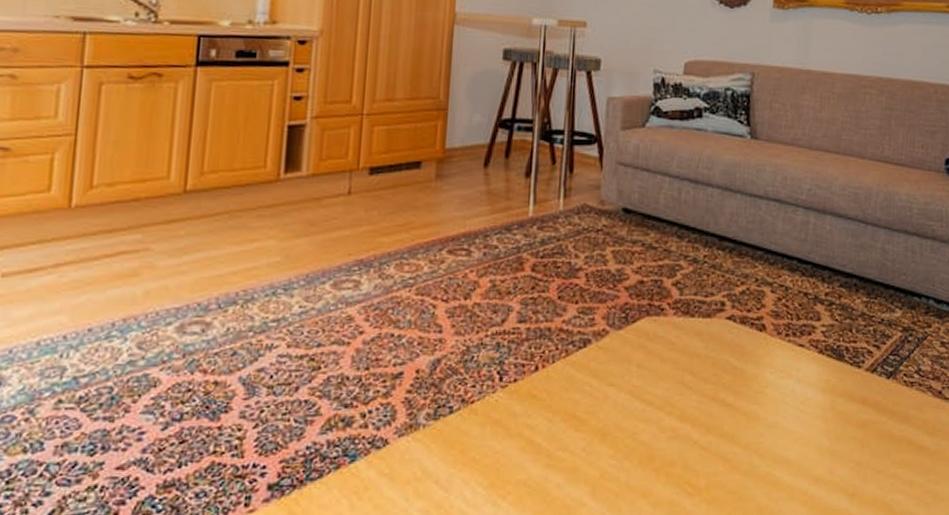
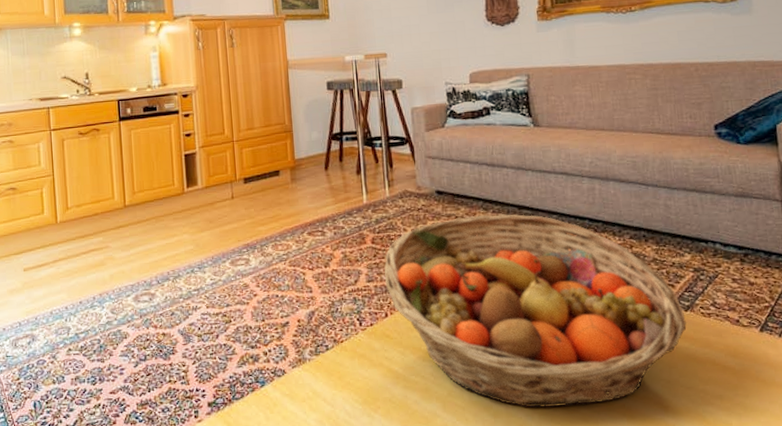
fruit basket: none [542,244,888,495] -> present [384,214,687,408]

